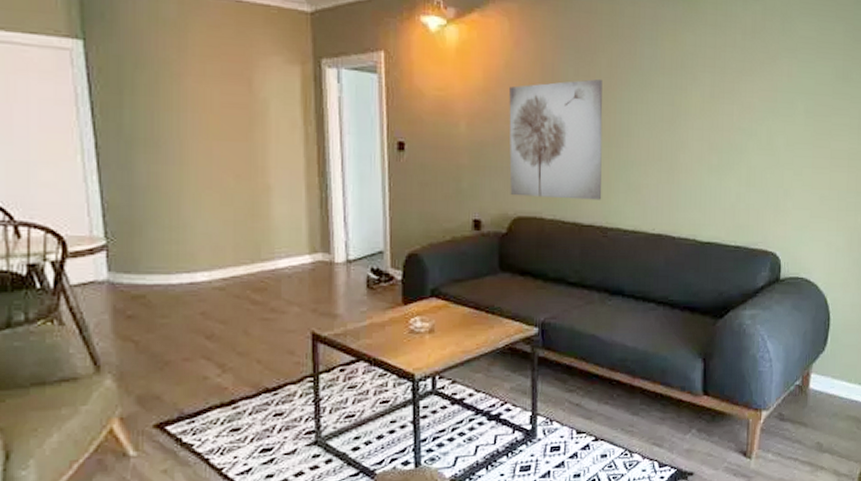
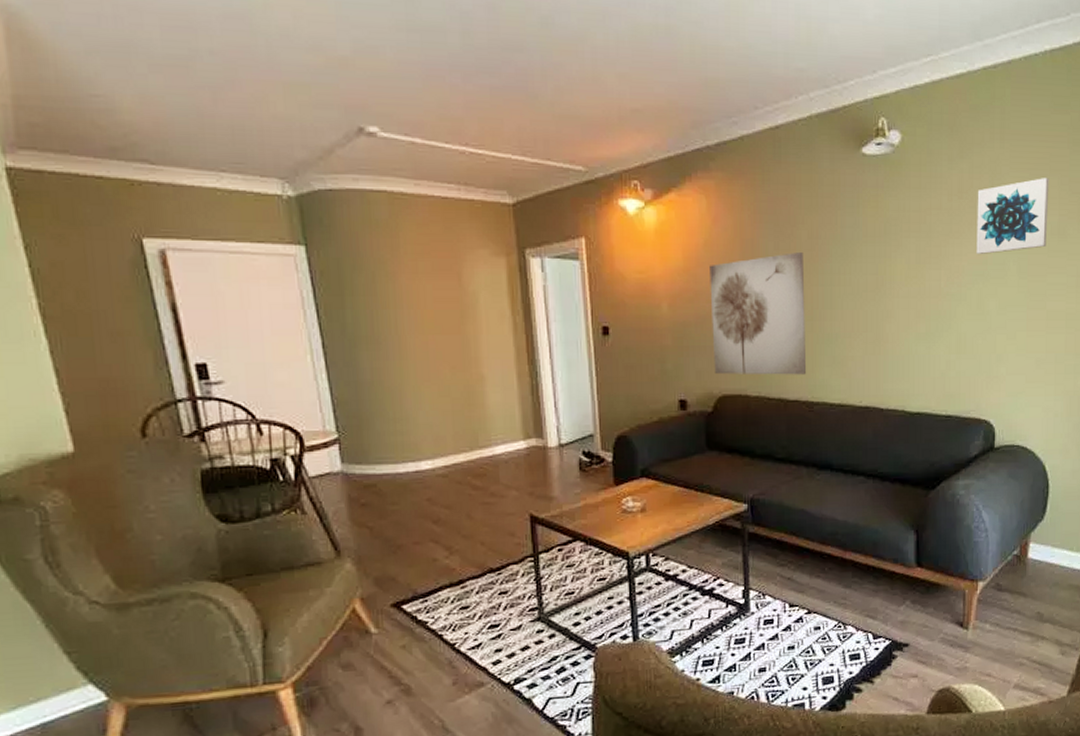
wall art: none [767,24,835,93] -> present [976,178,1049,254]

